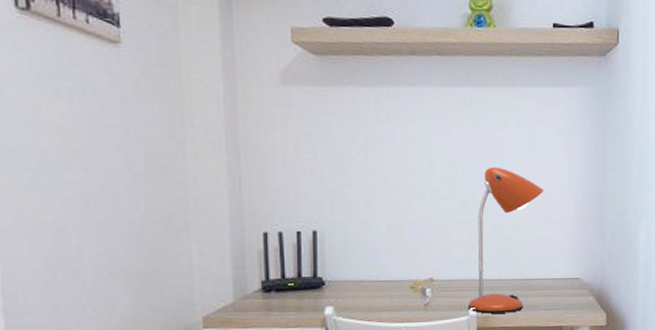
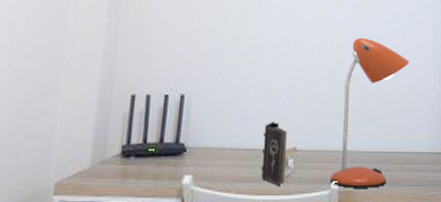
book: none [398,254,424,315] -> present [261,121,287,187]

